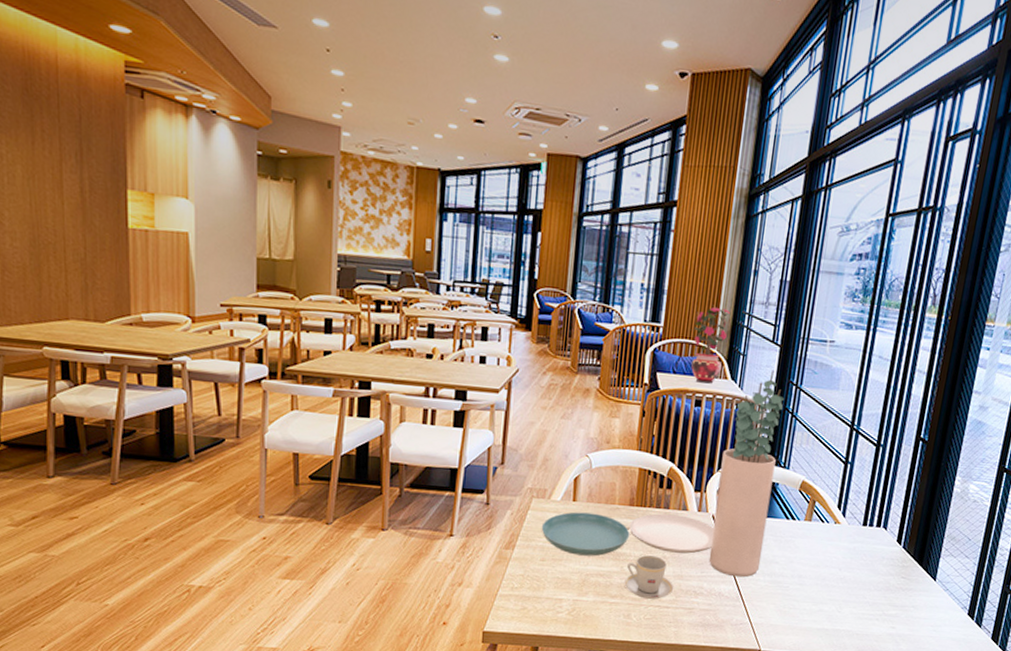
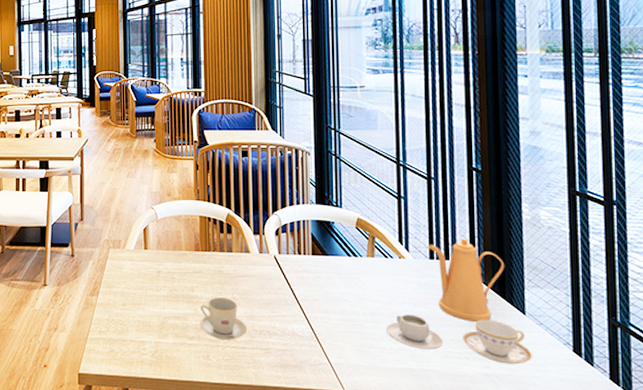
saucer: present [541,512,630,557] -> none [120,259,199,300]
plate: present [629,513,714,554] -> none [198,257,278,294]
potted flower: present [690,306,730,384] -> none [228,68,262,136]
vase: present [709,370,785,578] -> none [275,118,330,316]
teacup: none [809,578,860,612] -> present [386,314,444,350]
coffee pot: none [862,507,929,586] -> present [427,238,505,322]
teacup: none [877,584,935,626] -> present [463,319,534,365]

